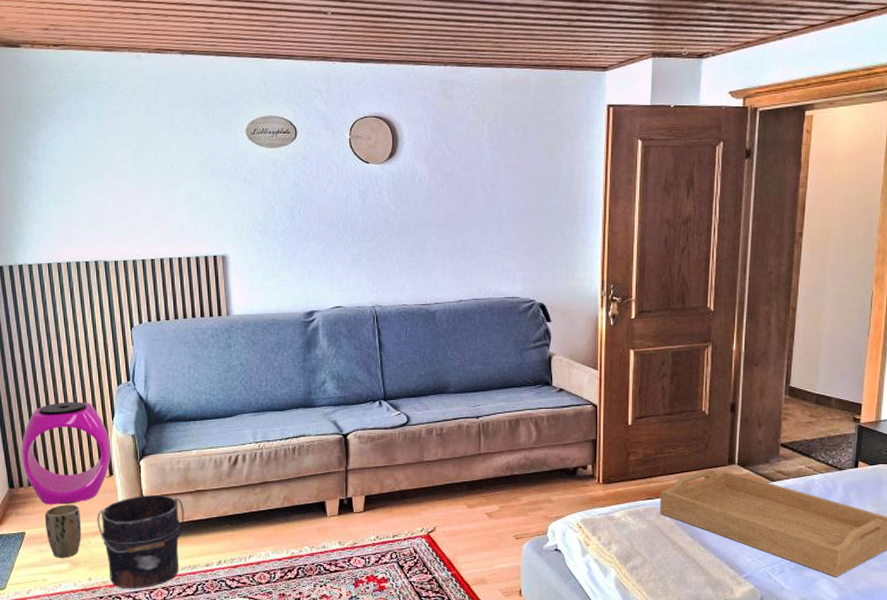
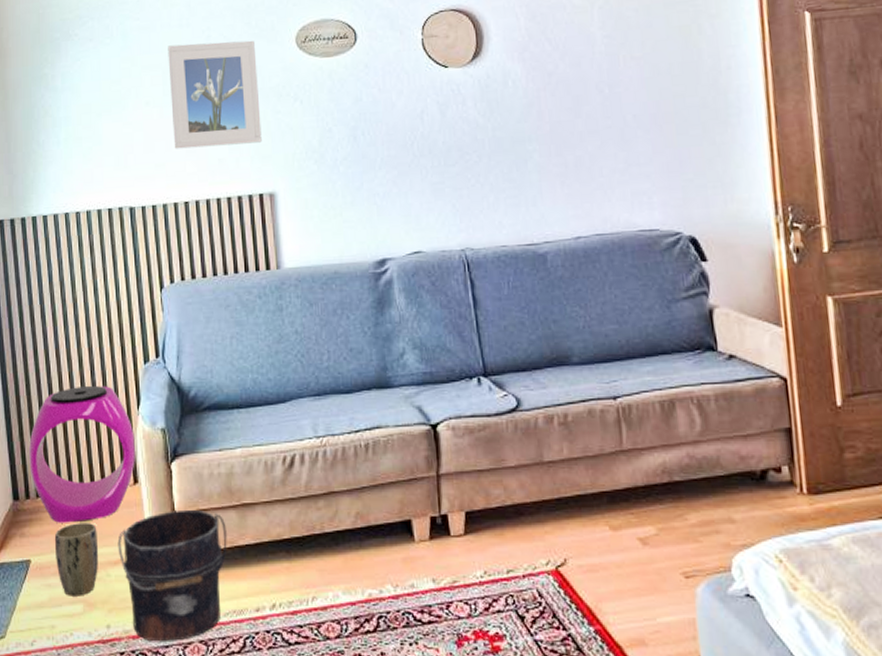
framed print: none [136,127,216,216] -> present [168,40,262,149]

